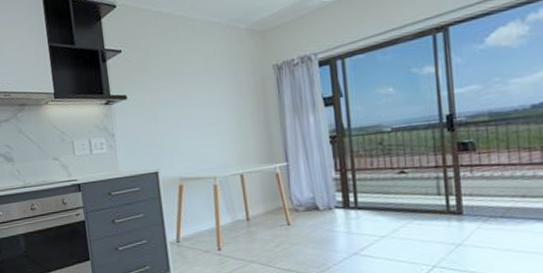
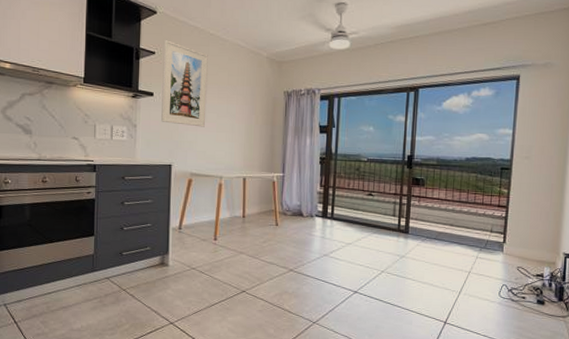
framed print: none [129,34,188,126] -> present [161,40,208,127]

